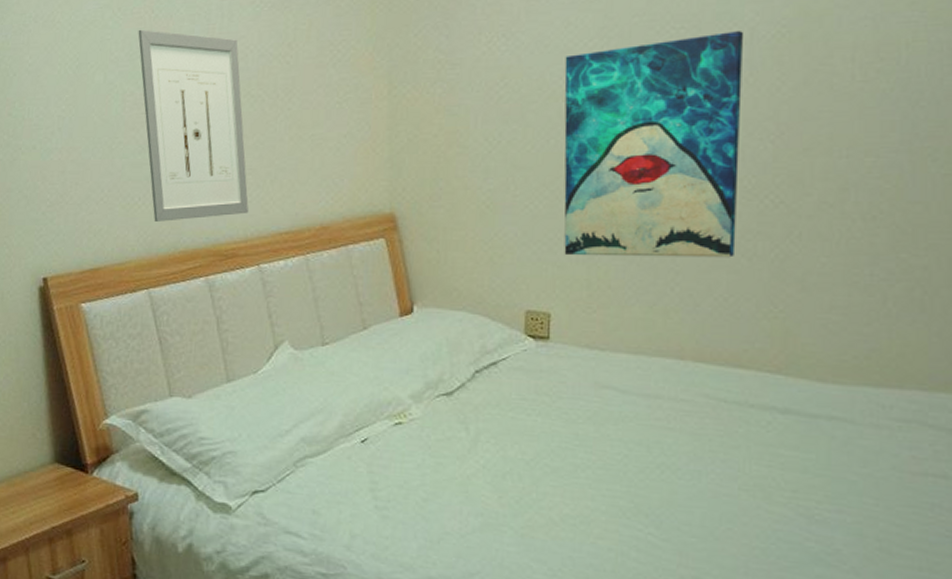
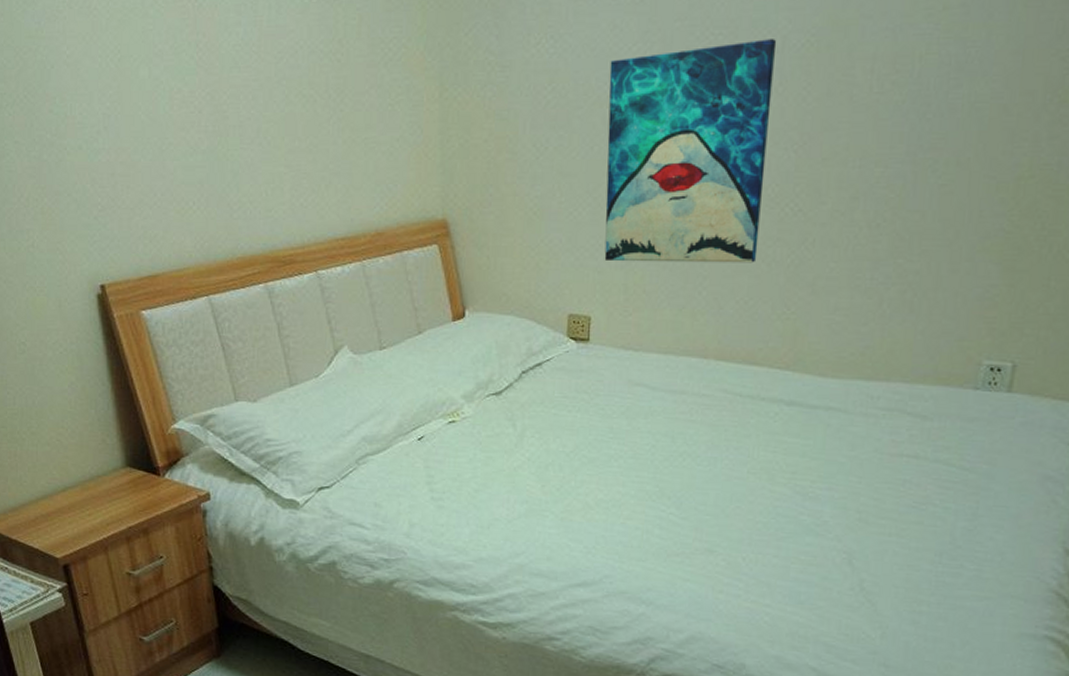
wall art: present [138,29,249,222] -> none [181,19,304,227]

